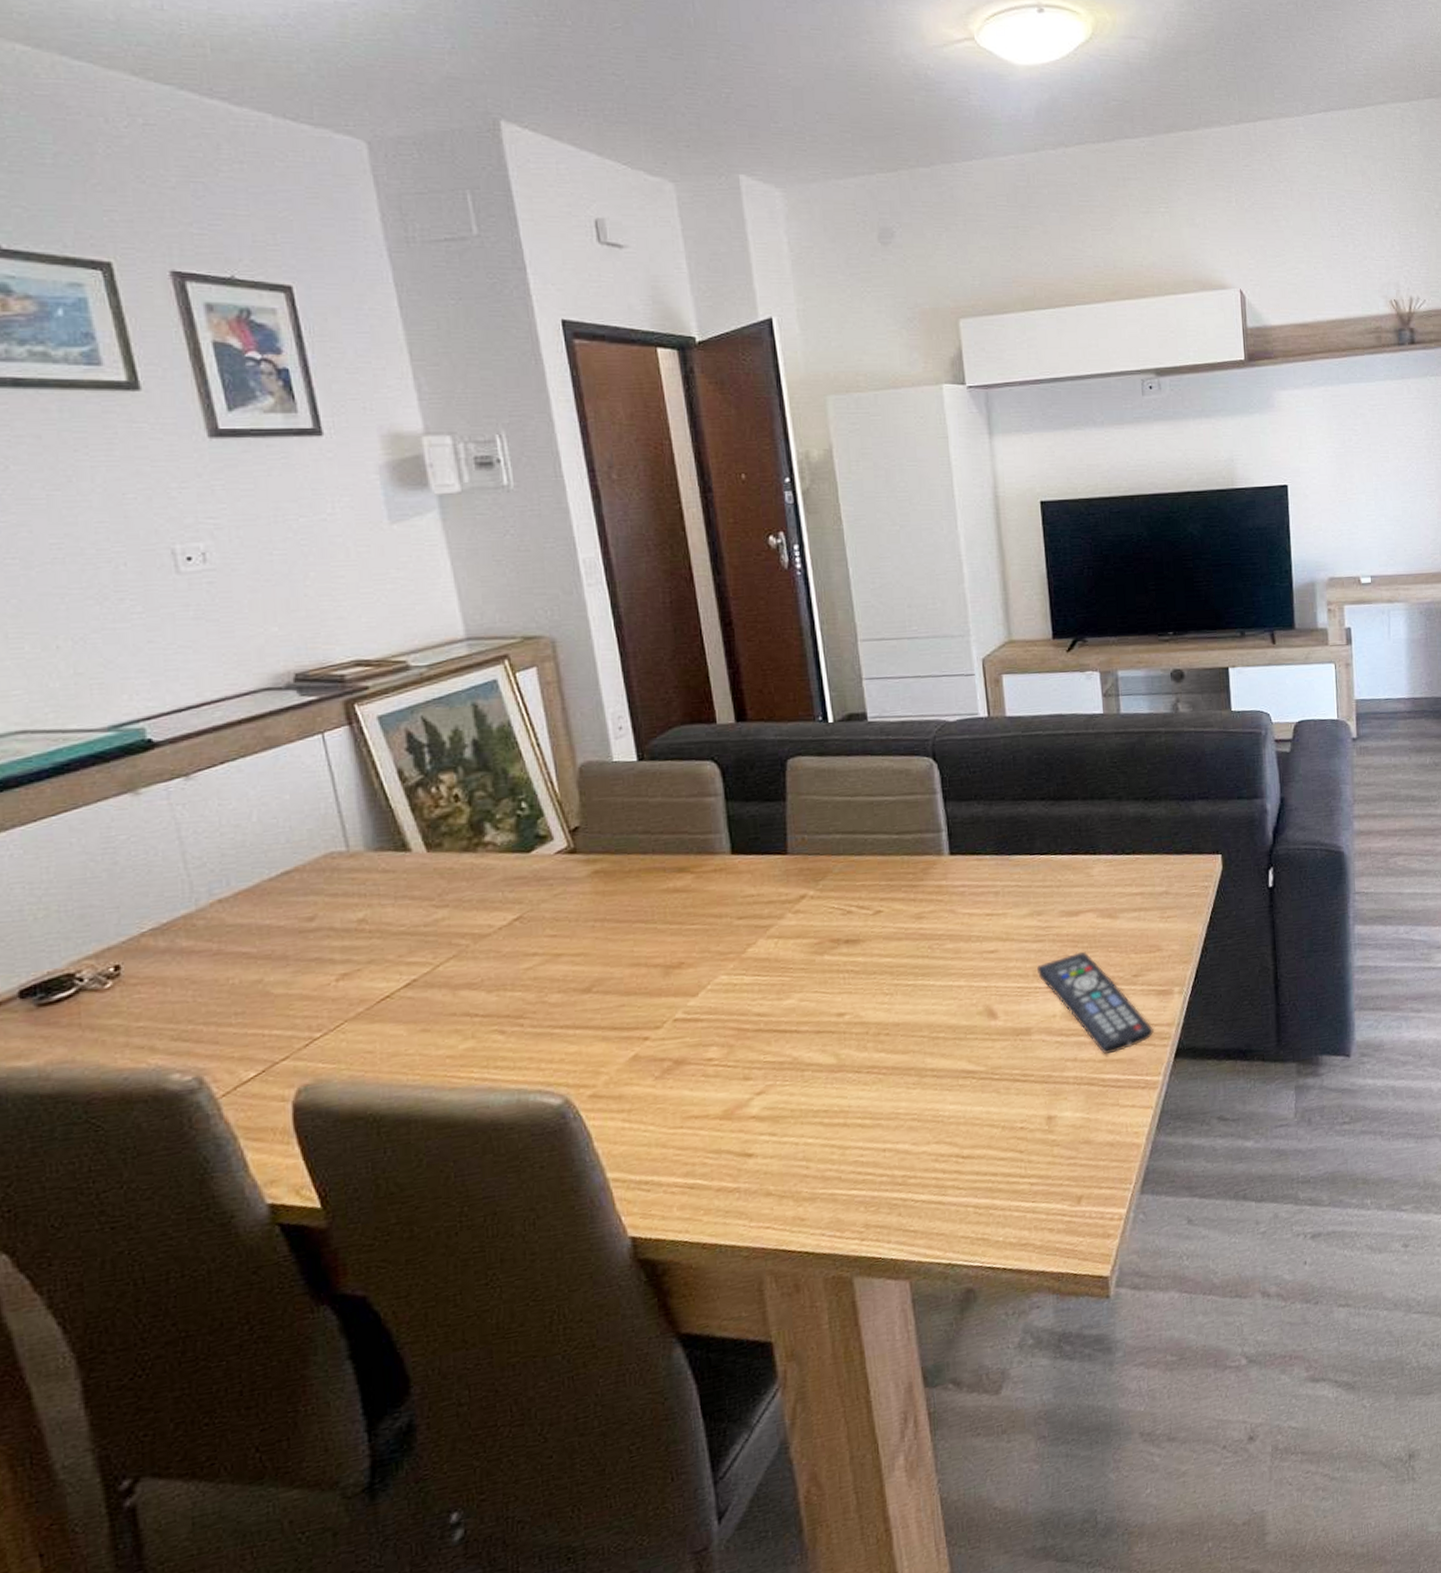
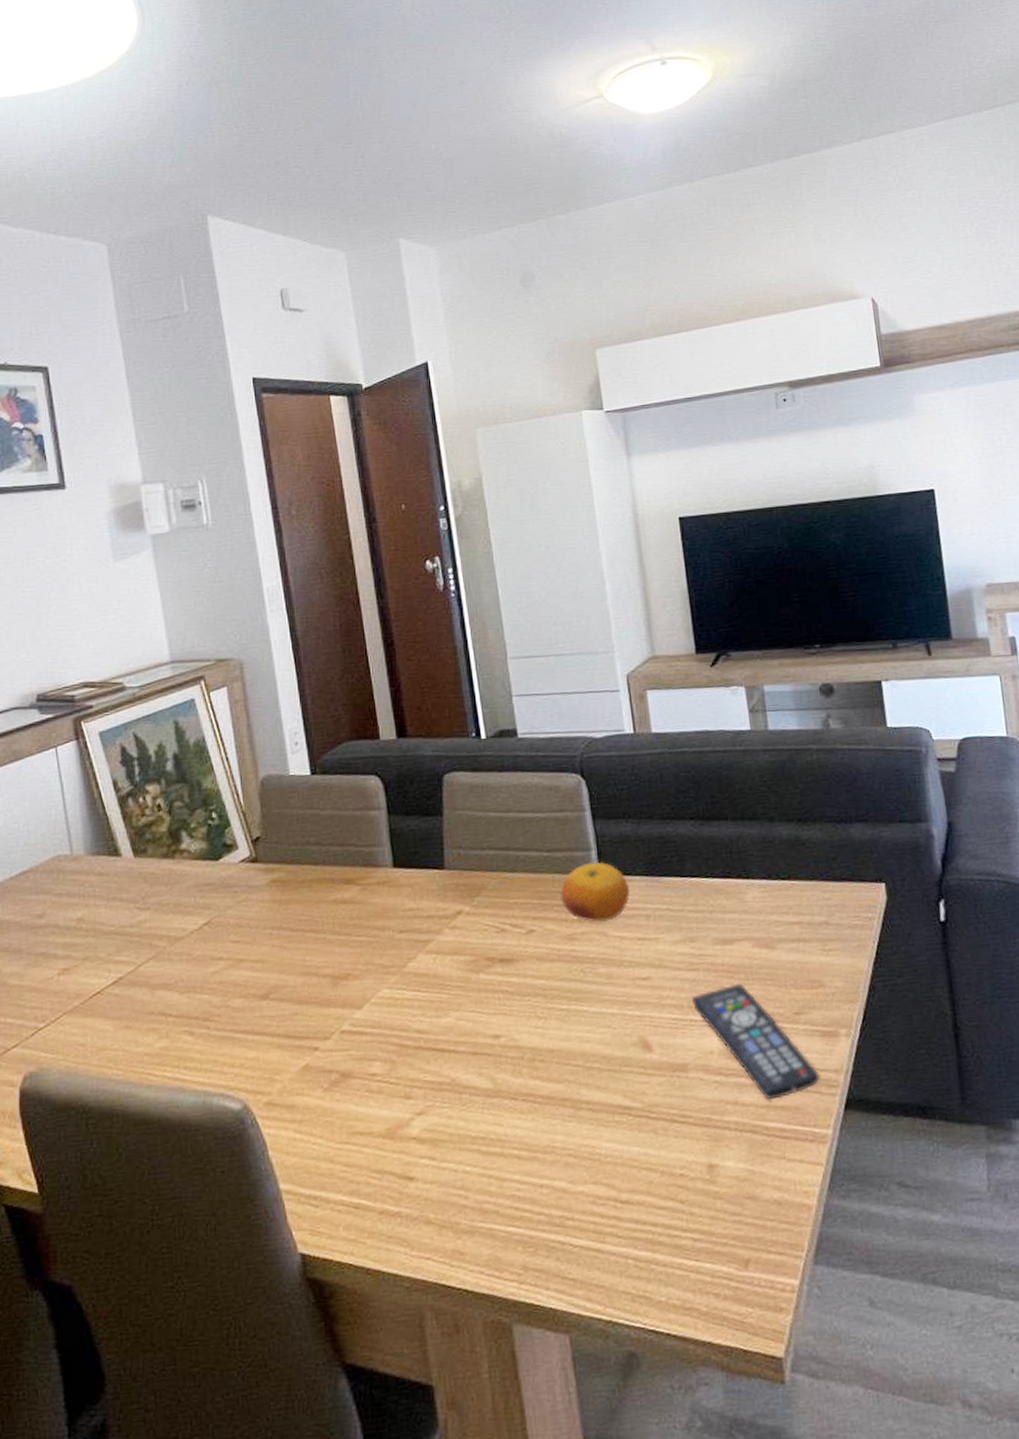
fruit: none [909,842,980,901] -> present [560,861,631,922]

